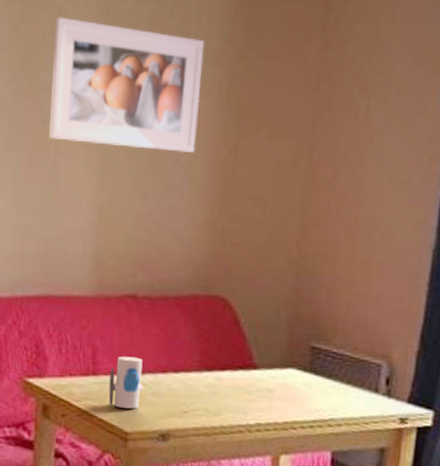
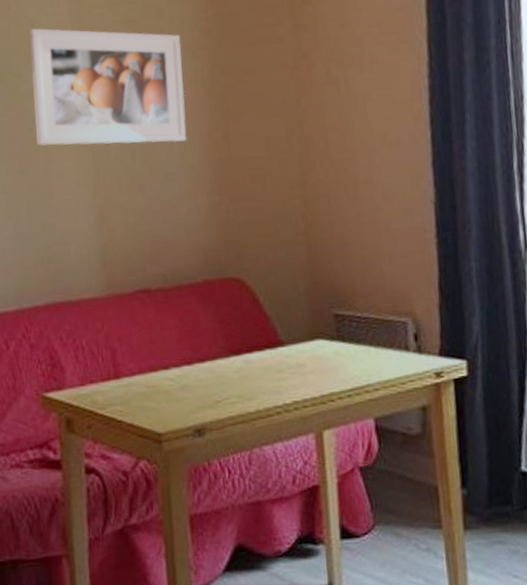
toy: present [108,356,143,409] -> none [133,352,170,409]

